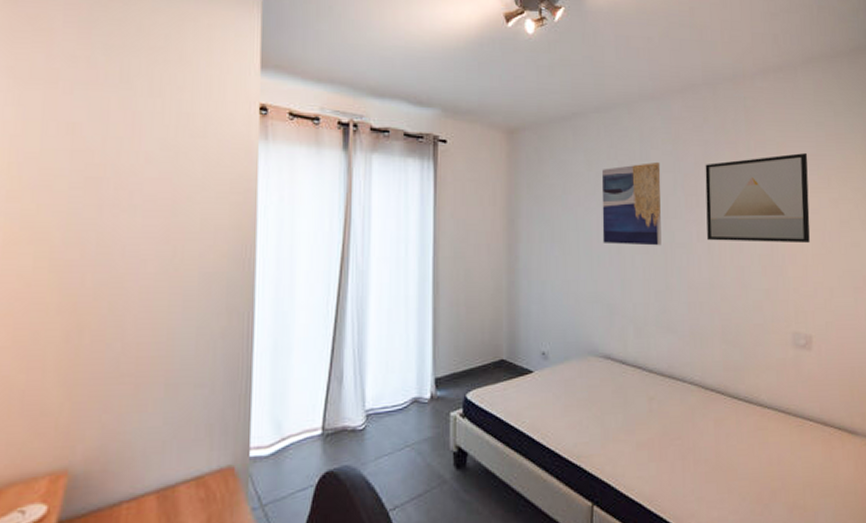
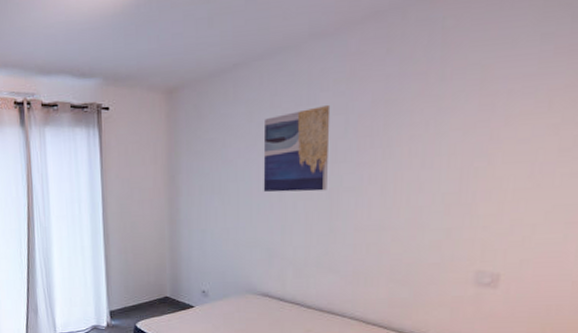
wall art: present [705,153,810,244] -> none [381,74,524,183]

